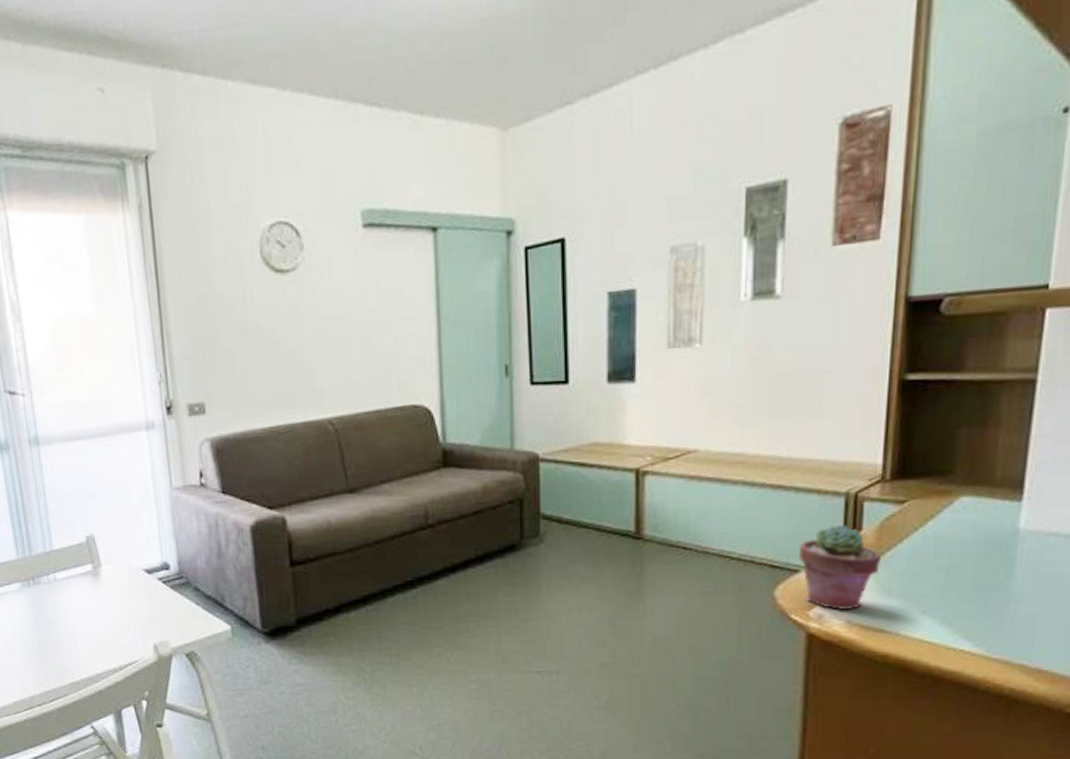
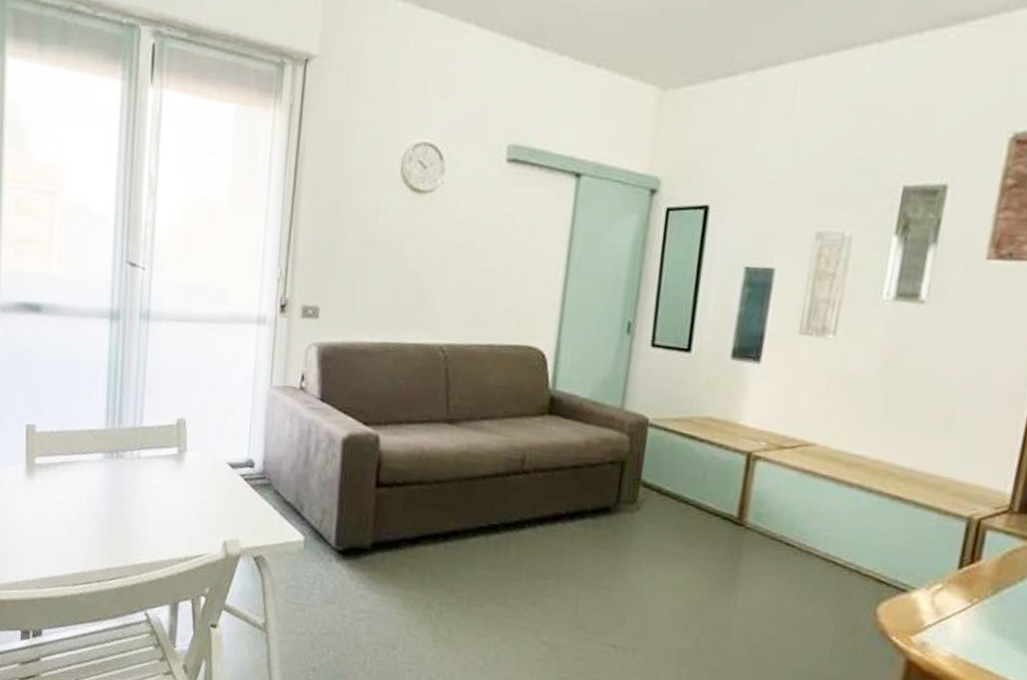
potted succulent: present [799,524,882,611] -> none [909,549,999,645]

